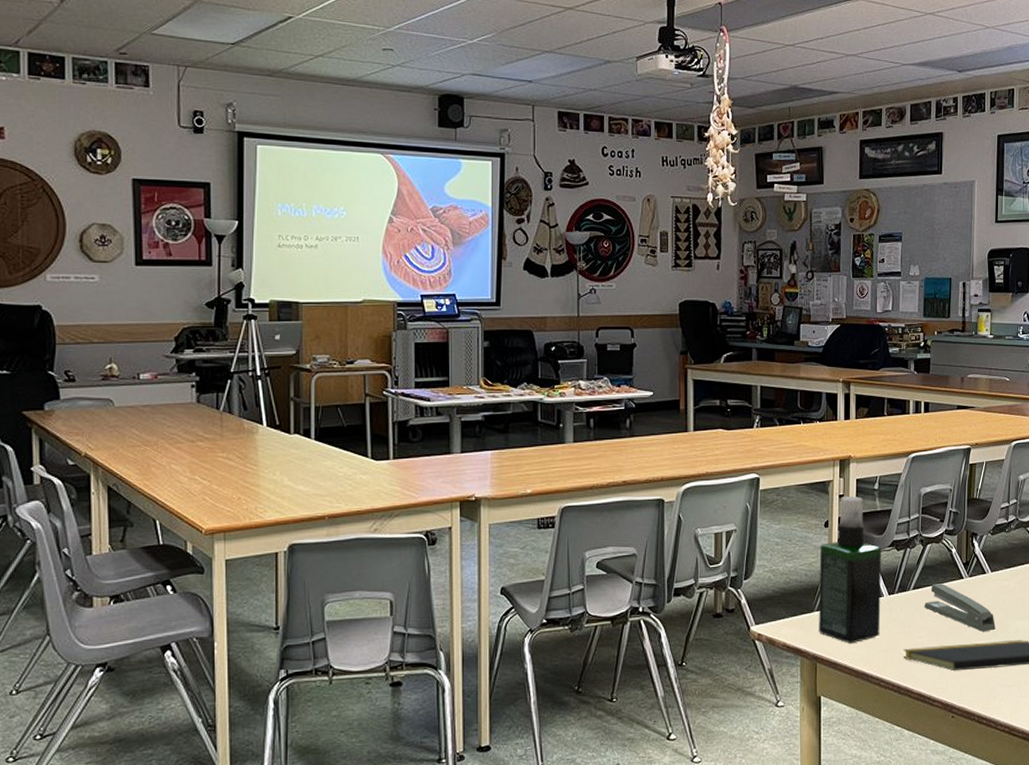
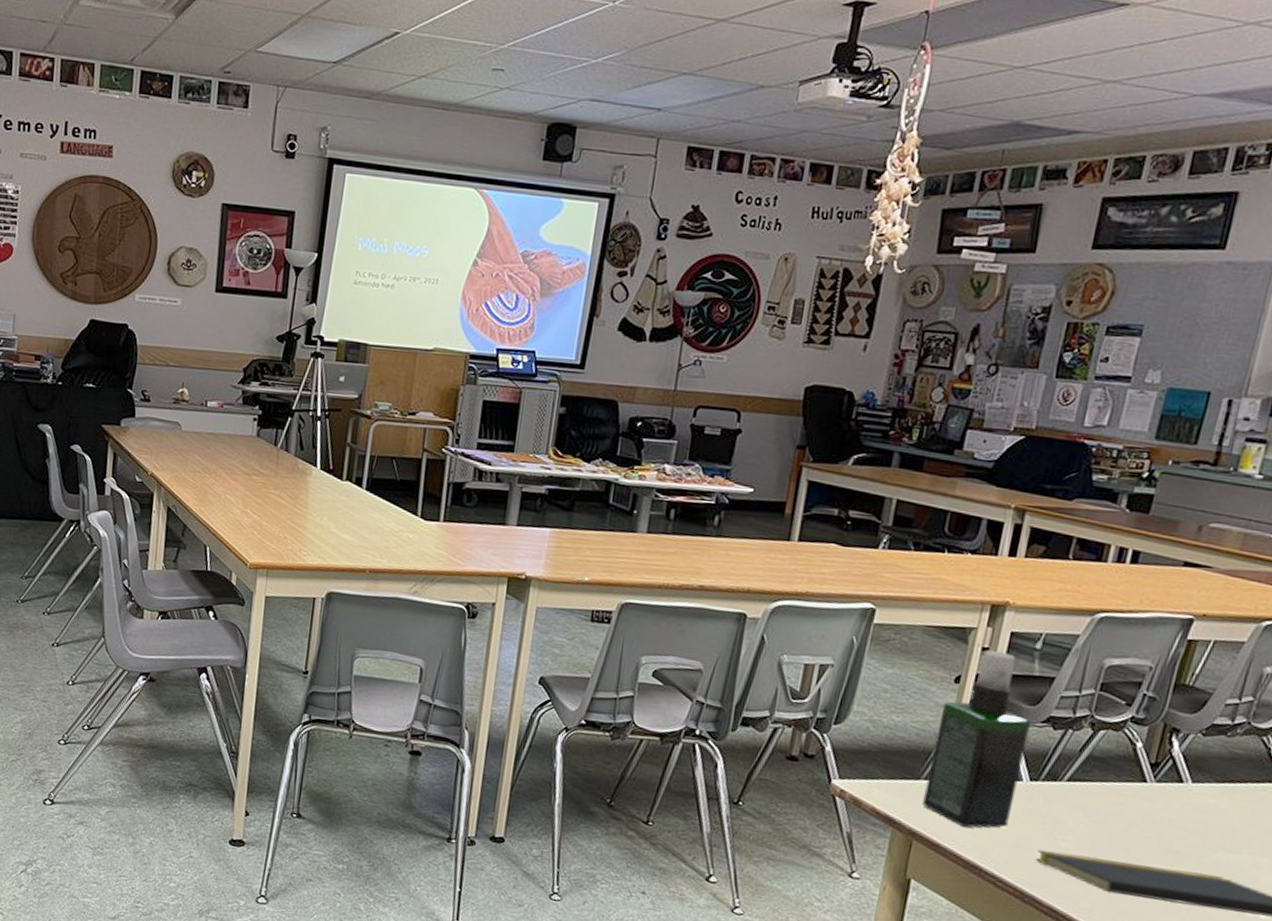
stapler: present [924,583,995,632] -> none [1079,780,1185,857]

